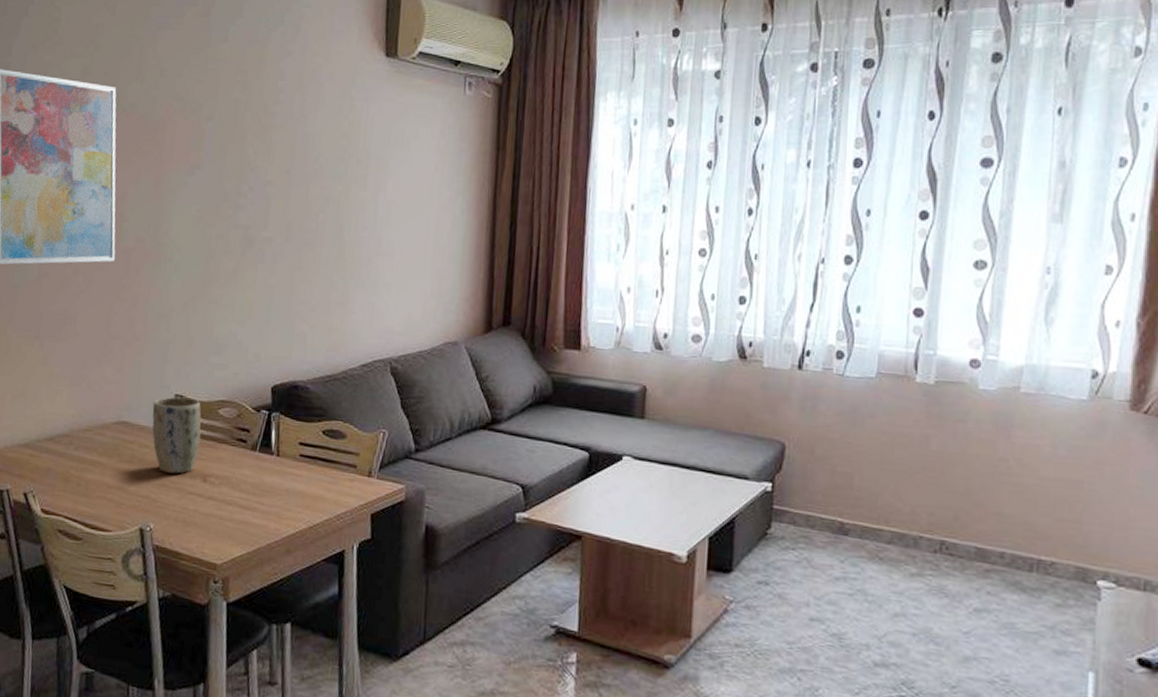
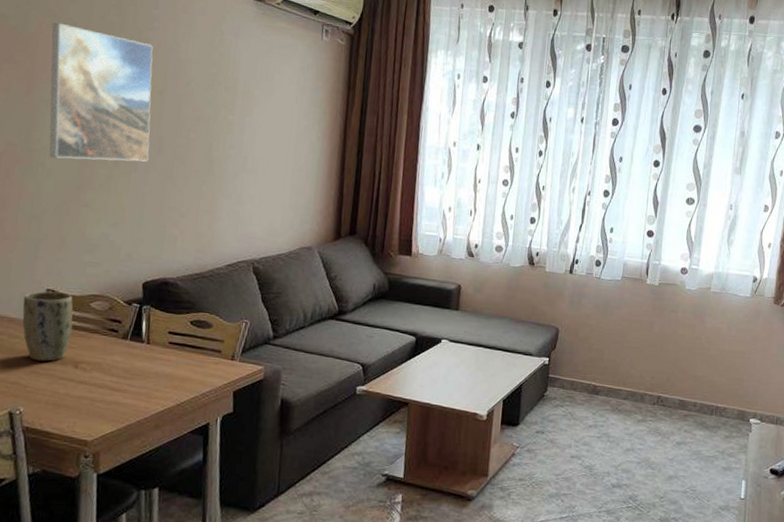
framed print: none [177,106,279,252] -> present [49,22,153,162]

